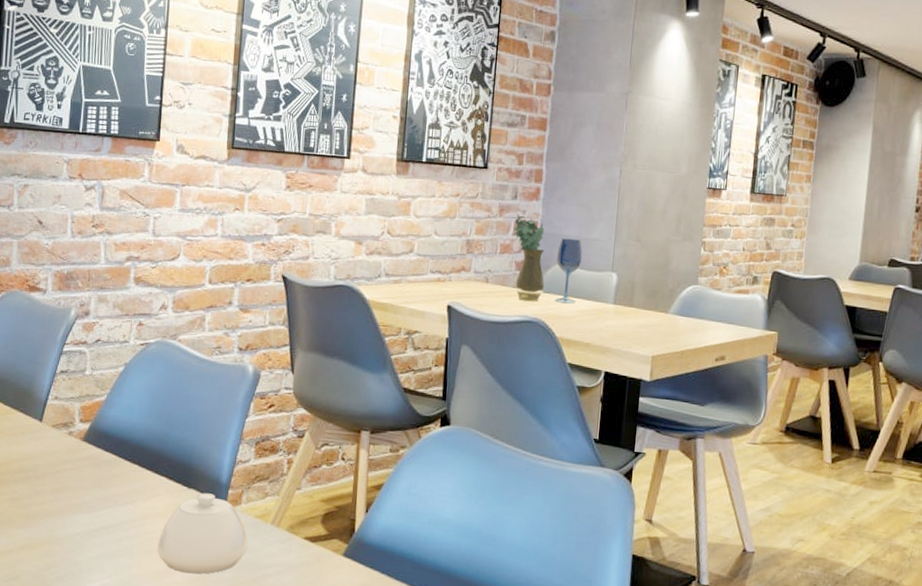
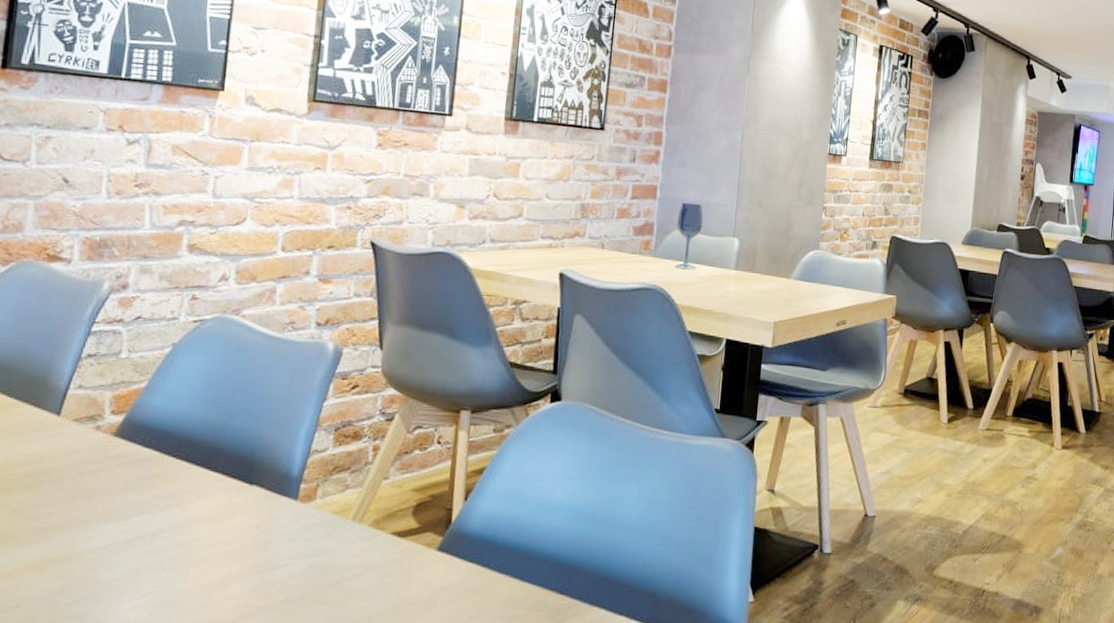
sugar bowl: present [157,493,248,574] -> none [208,489,324,584]
vase: present [513,212,545,302] -> none [631,176,665,269]

